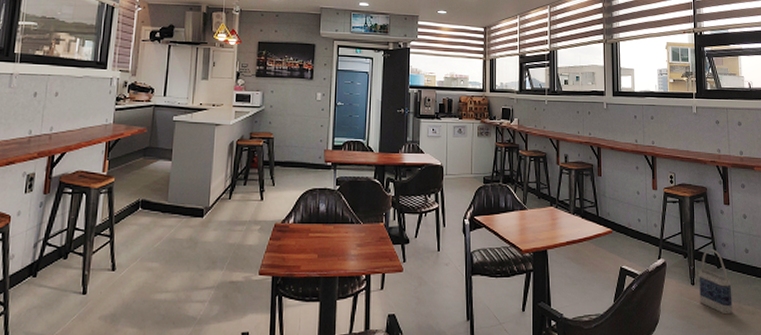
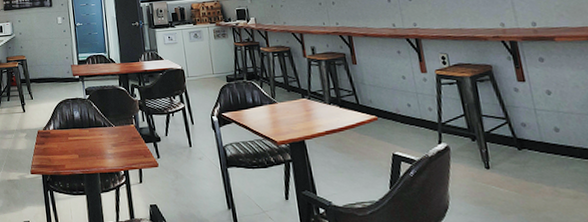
bag: present [699,249,733,315] -> none [493,130,547,199]

